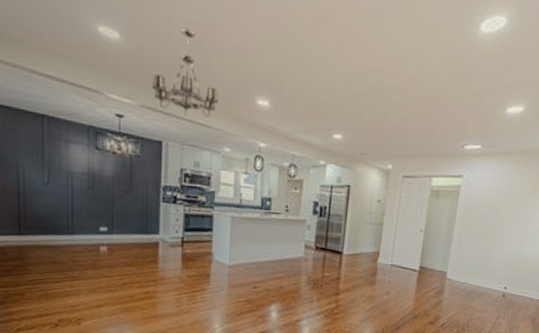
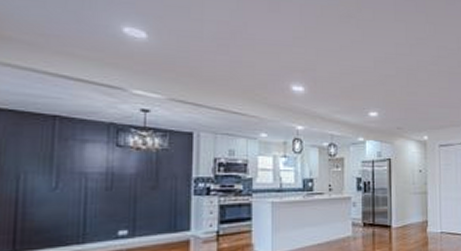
chandelier: present [151,28,218,118] -> none [181,26,252,107]

